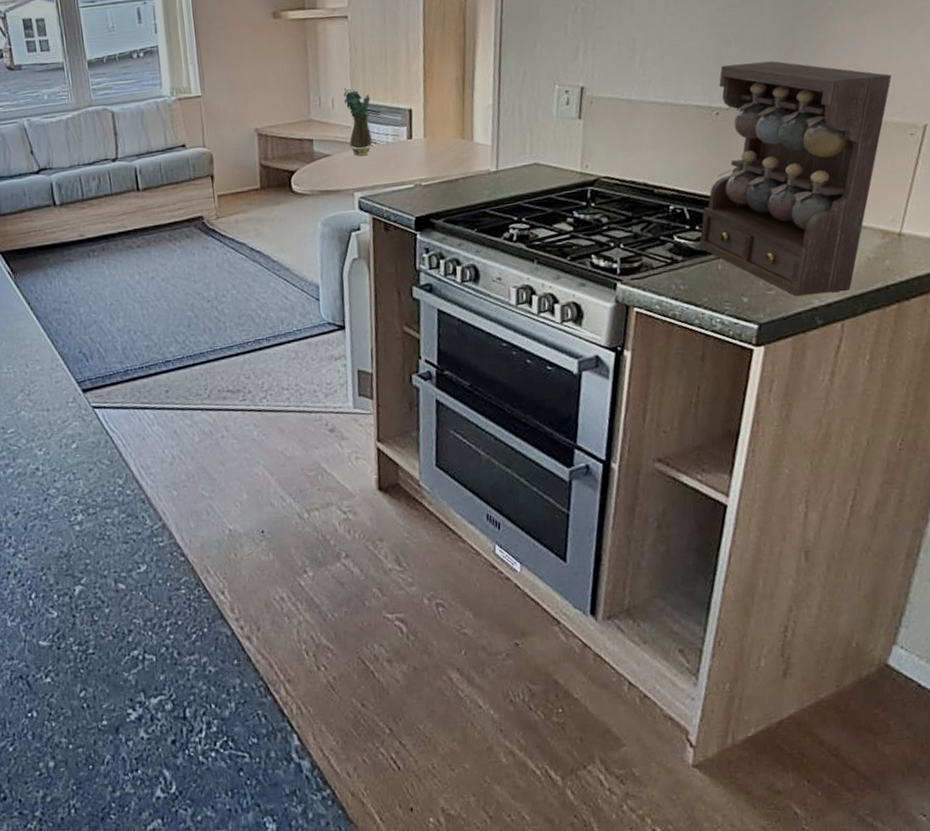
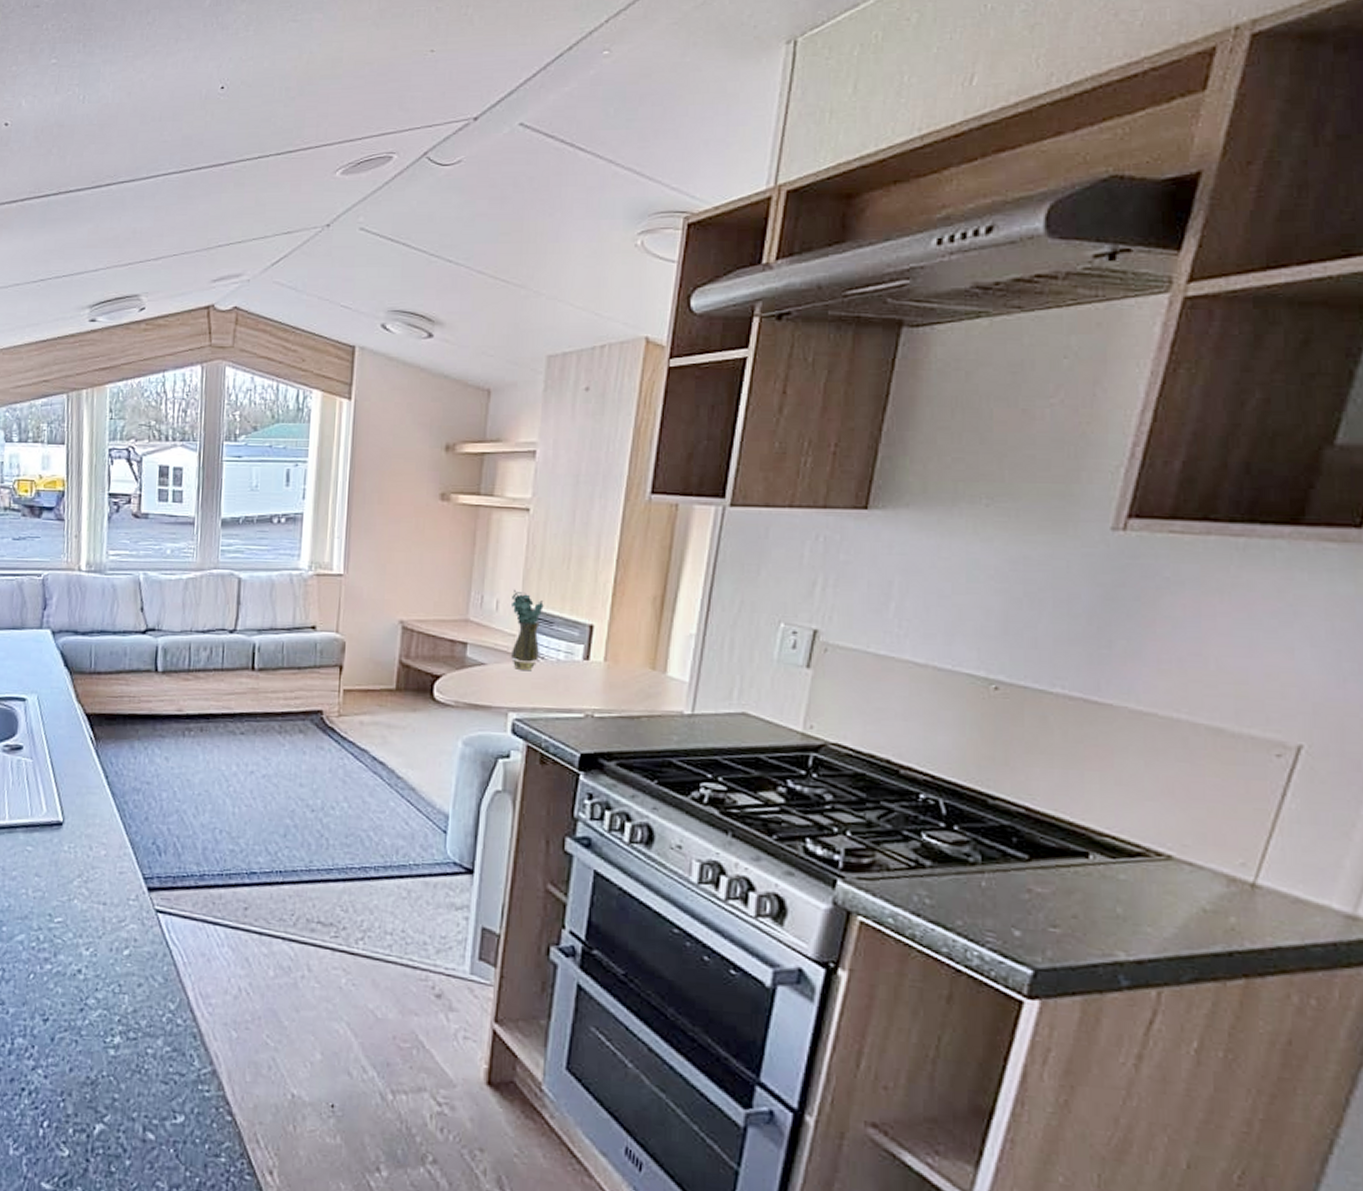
spice rack: present [699,61,892,296] -> none [956,629,1253,949]

